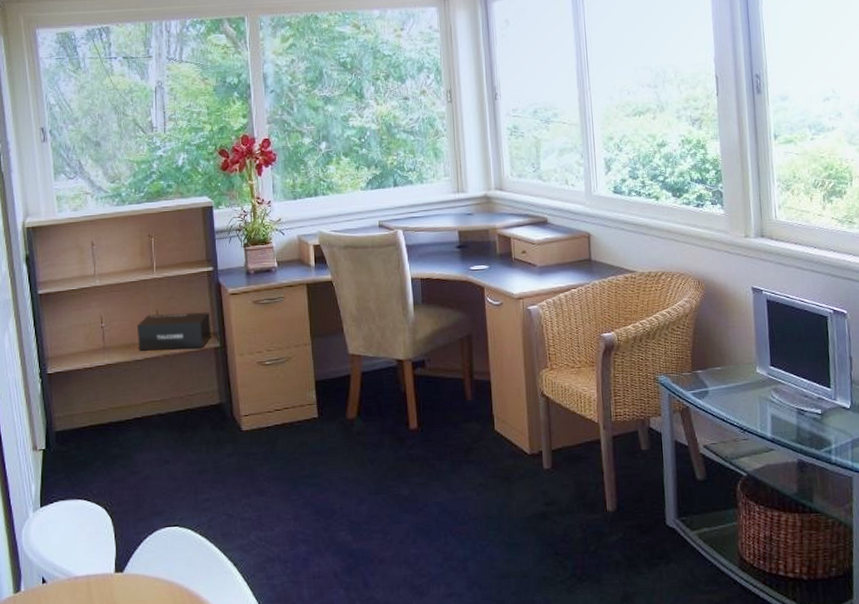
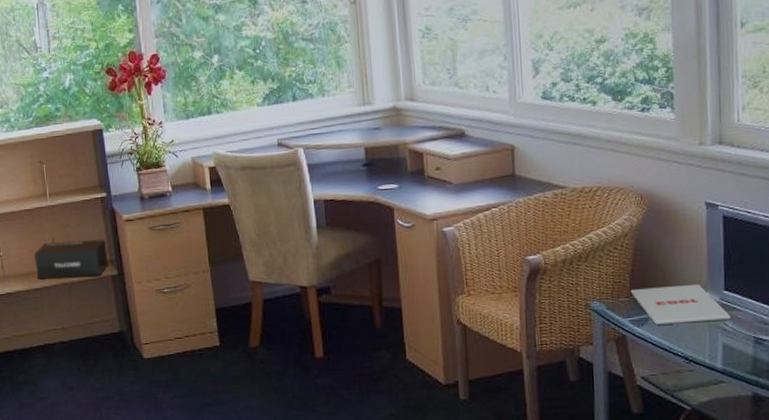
magazine: none [691,360,777,397] -> present [630,283,731,325]

